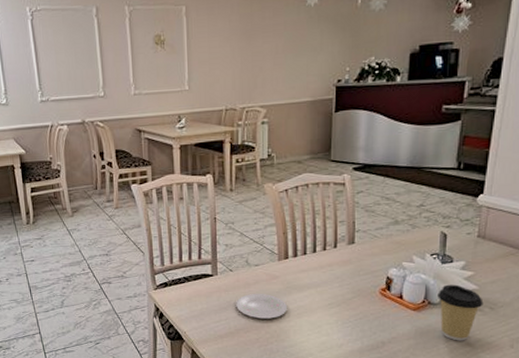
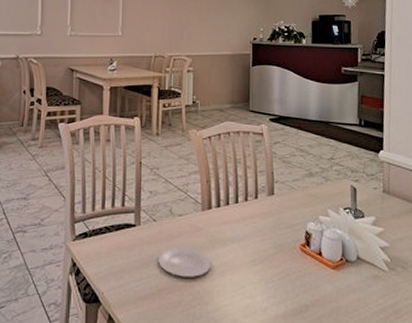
coffee cup: present [437,284,484,341] -> none [353,241,396,304]

